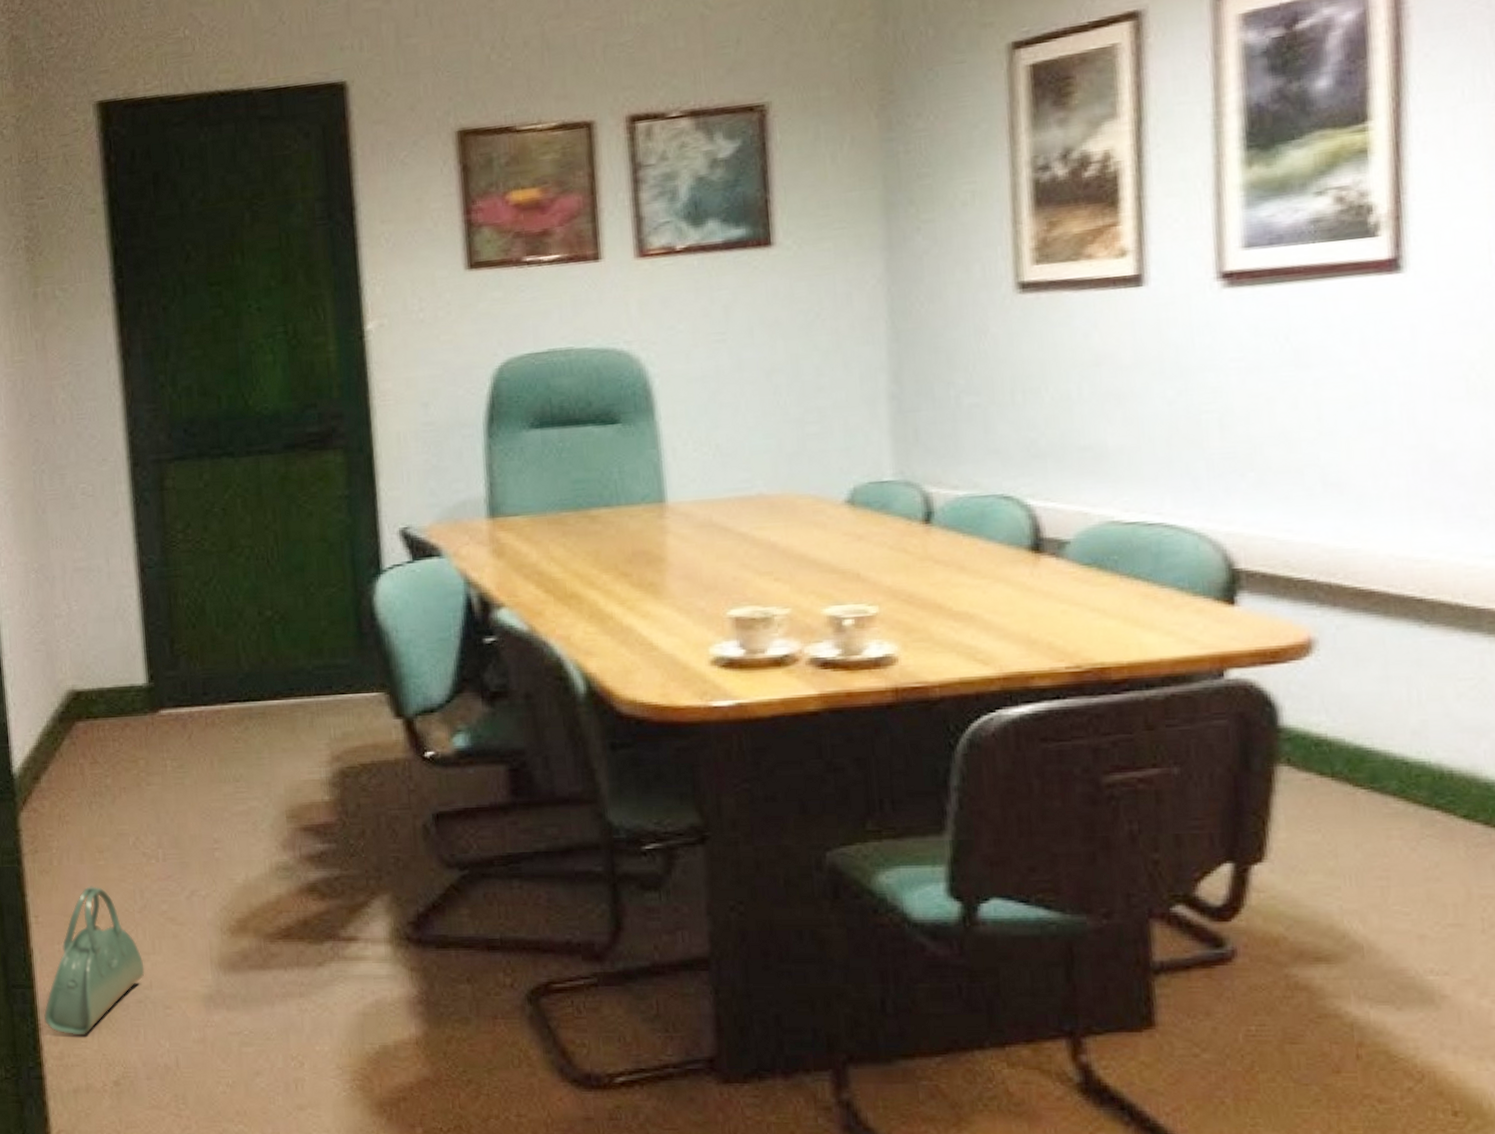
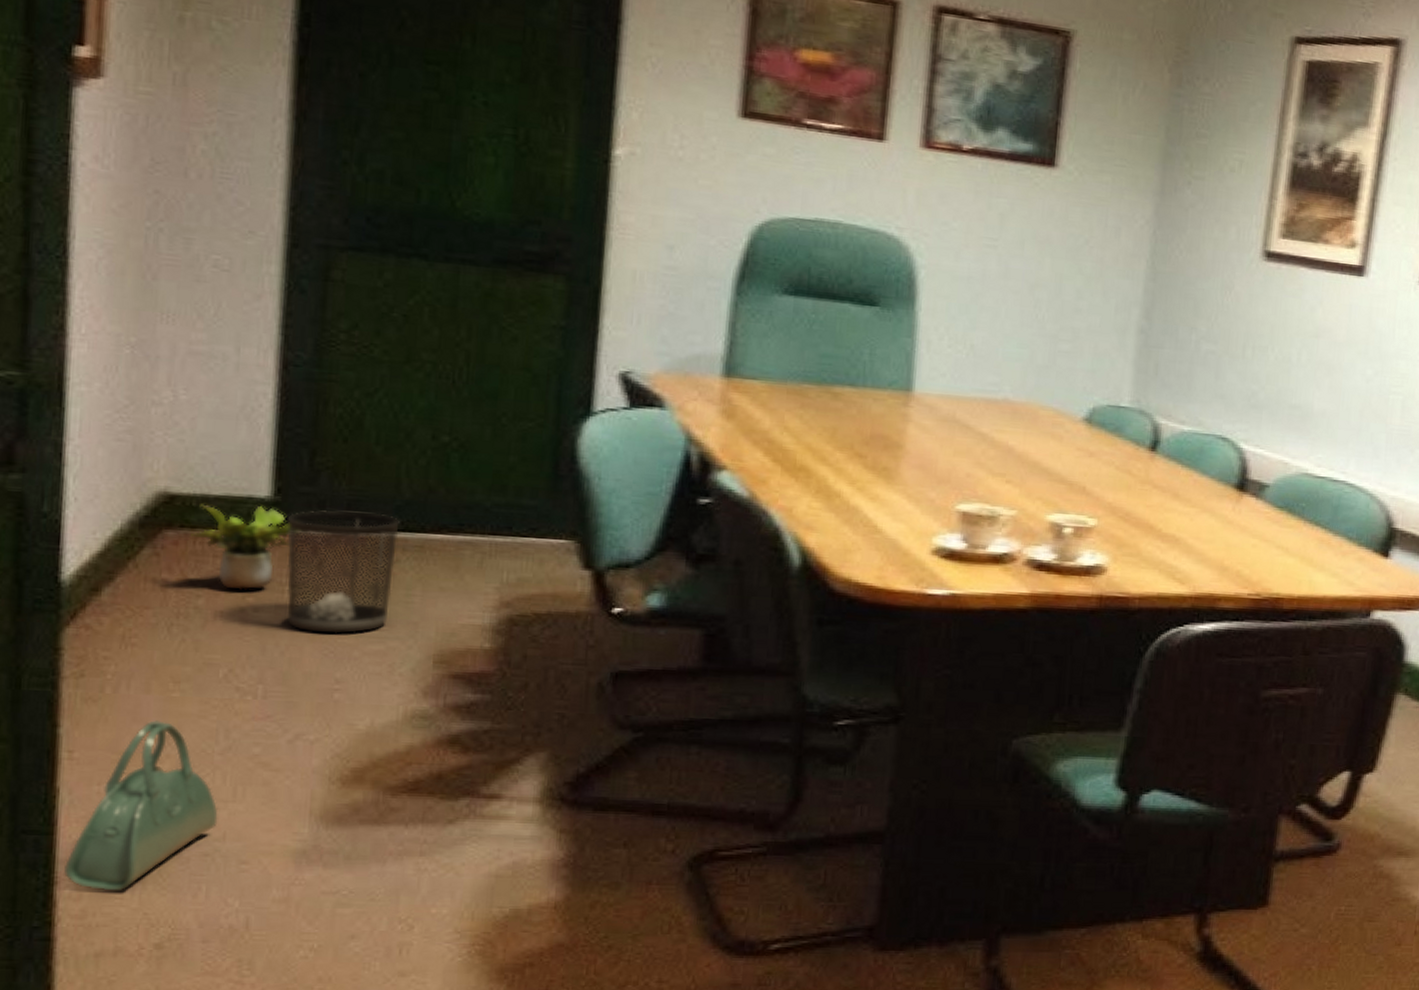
potted plant: none [94,692,175,767] -> present [190,504,305,590]
waste bin: none [160,687,247,799] -> present [286,509,400,634]

